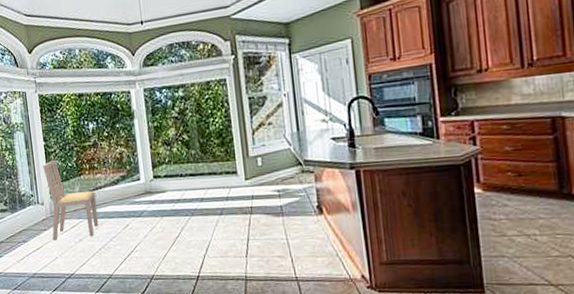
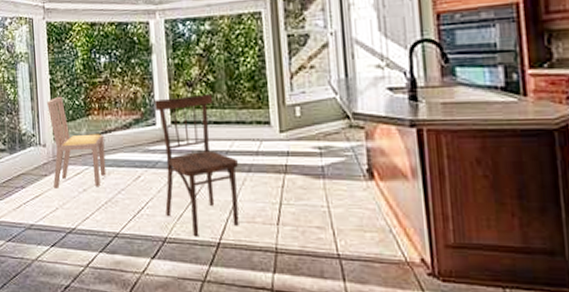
dining chair: none [137,150,214,273] -> present [153,93,239,237]

